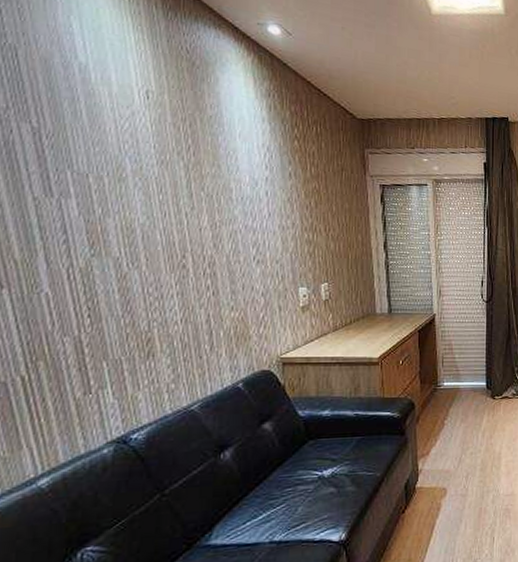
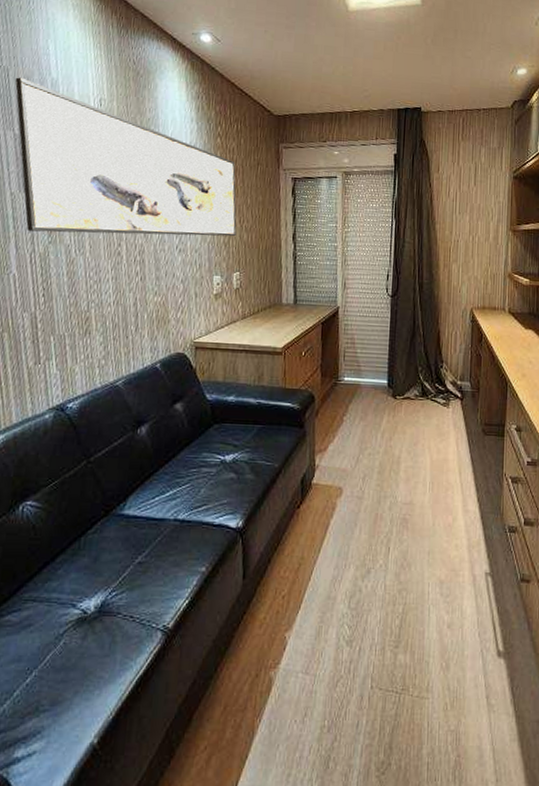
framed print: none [27,58,322,246] -> present [15,77,237,237]

